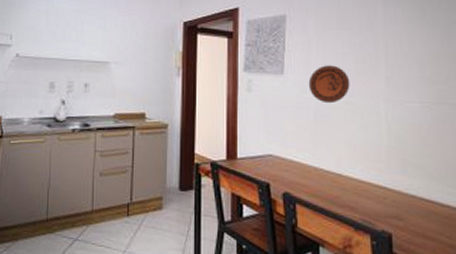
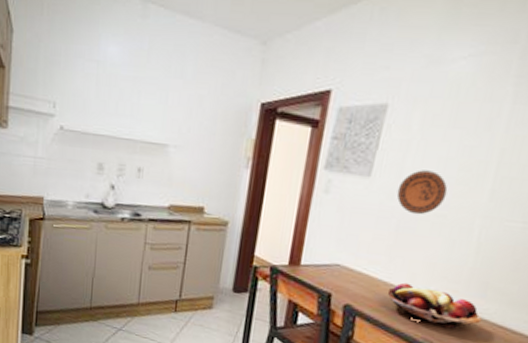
fruit basket: none [319,166,410,207] -> present [387,282,483,329]

